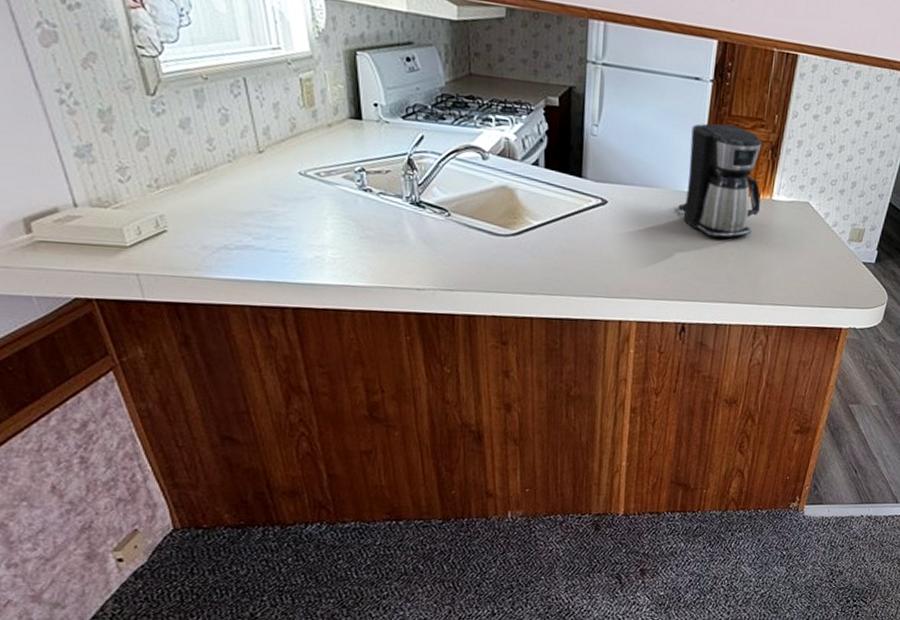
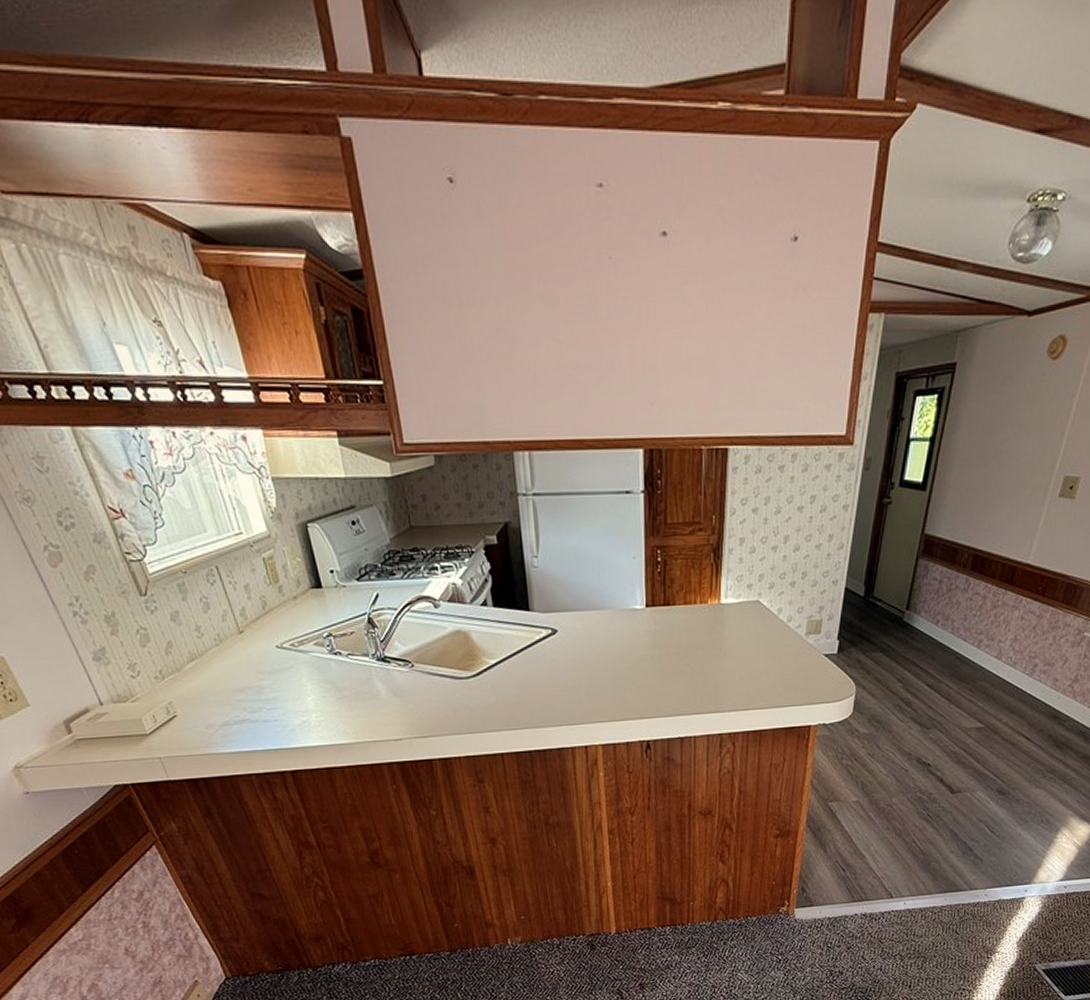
coffee maker: present [678,123,762,238] -> none [627,533,709,651]

